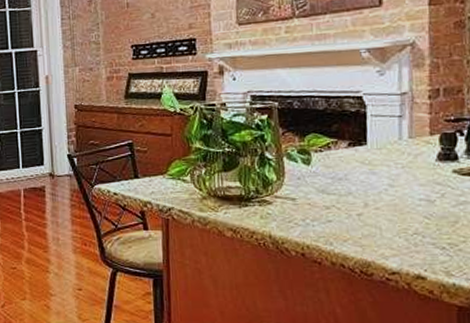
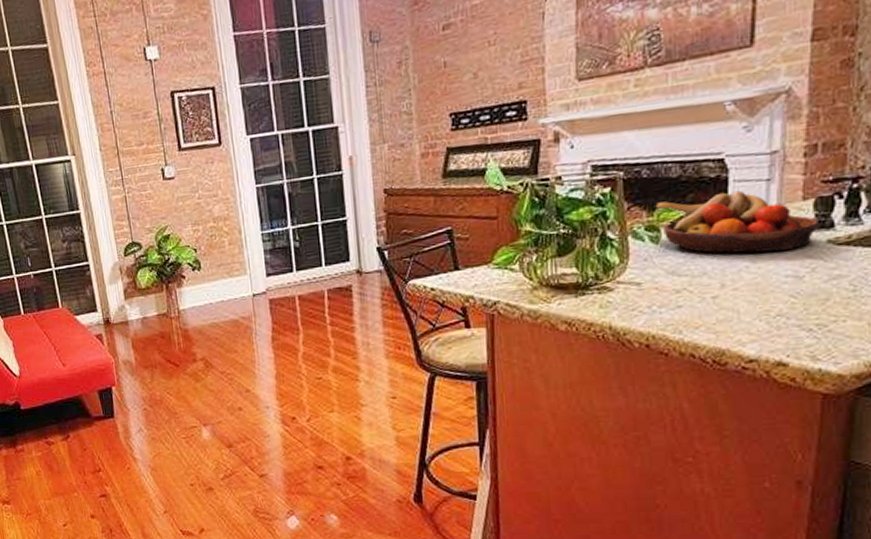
fruit bowl: none [305,124,445,178] -> present [655,190,819,254]

